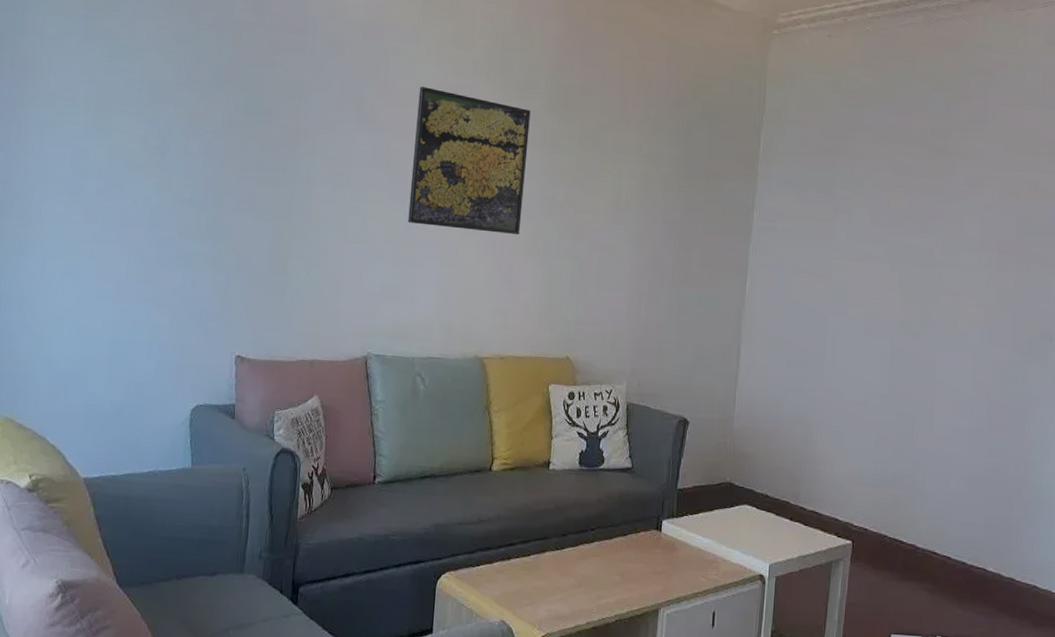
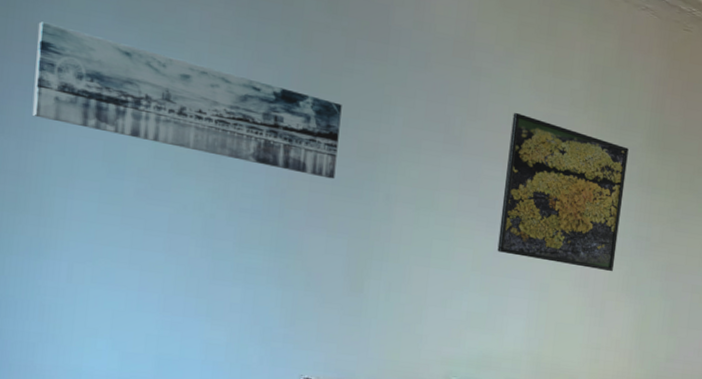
wall art: none [16,49,267,165] -> present [32,21,342,179]

